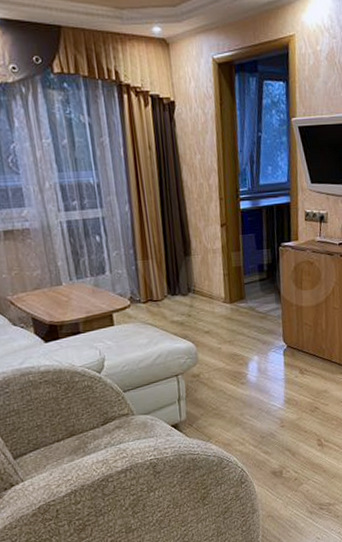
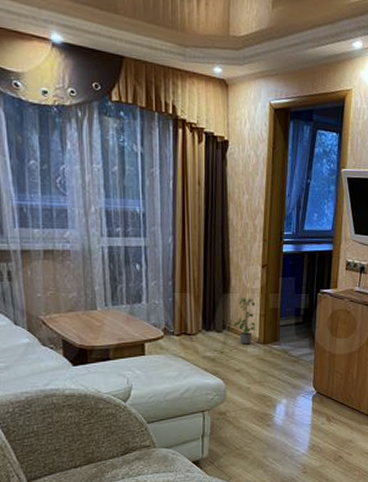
potted plant: none [199,258,221,306] -> present [234,297,256,345]

